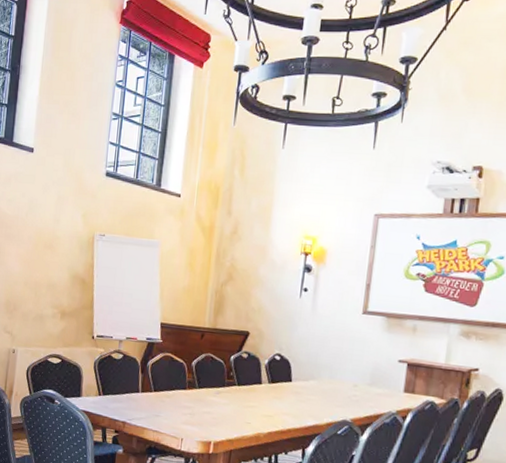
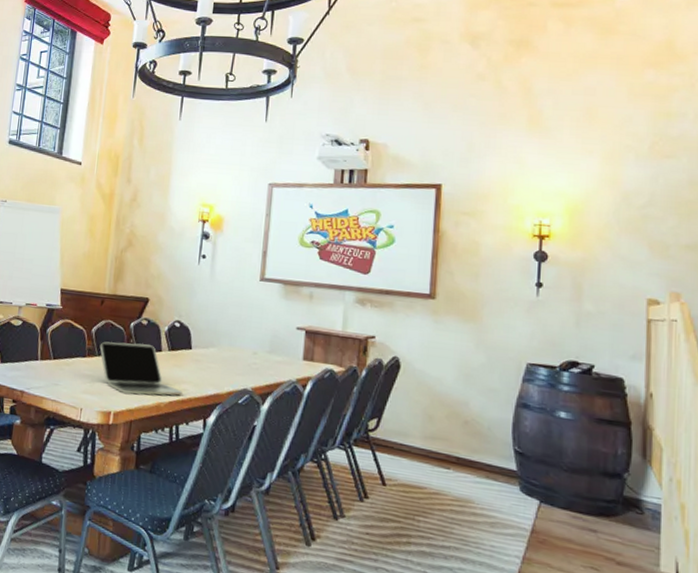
laptop: none [199,374,282,427] -> present [99,341,182,396]

